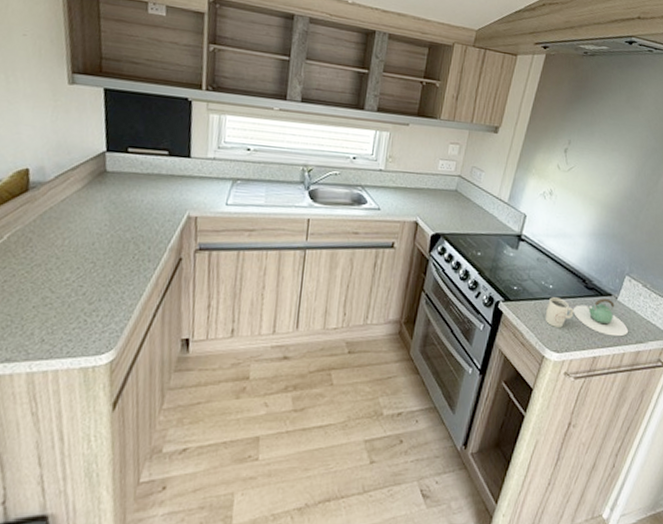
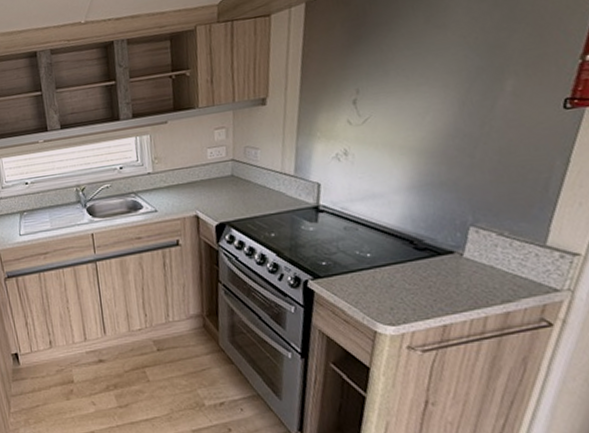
mug: present [545,297,574,328] -> none [367,265,406,299]
teapot: present [572,298,628,337] -> none [402,256,487,300]

